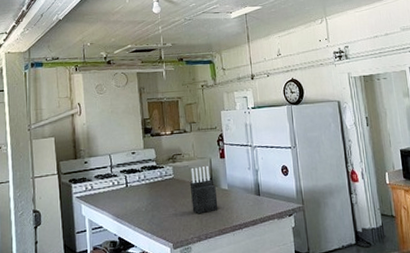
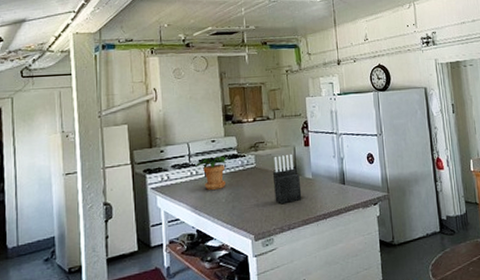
potted plant: none [117,167,146,200] -> present [195,156,227,190]

